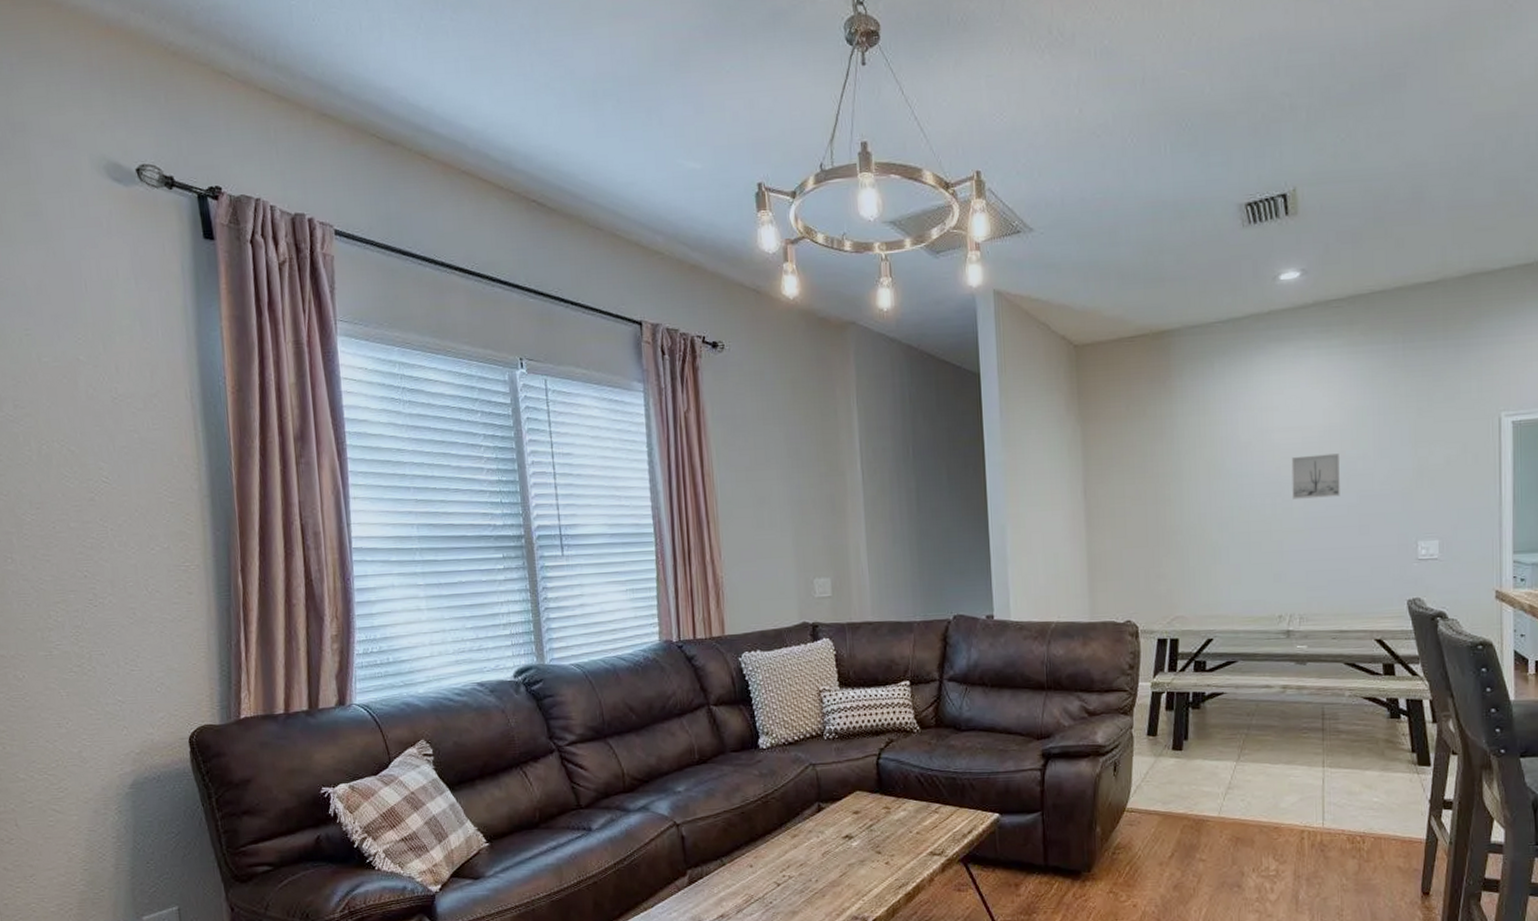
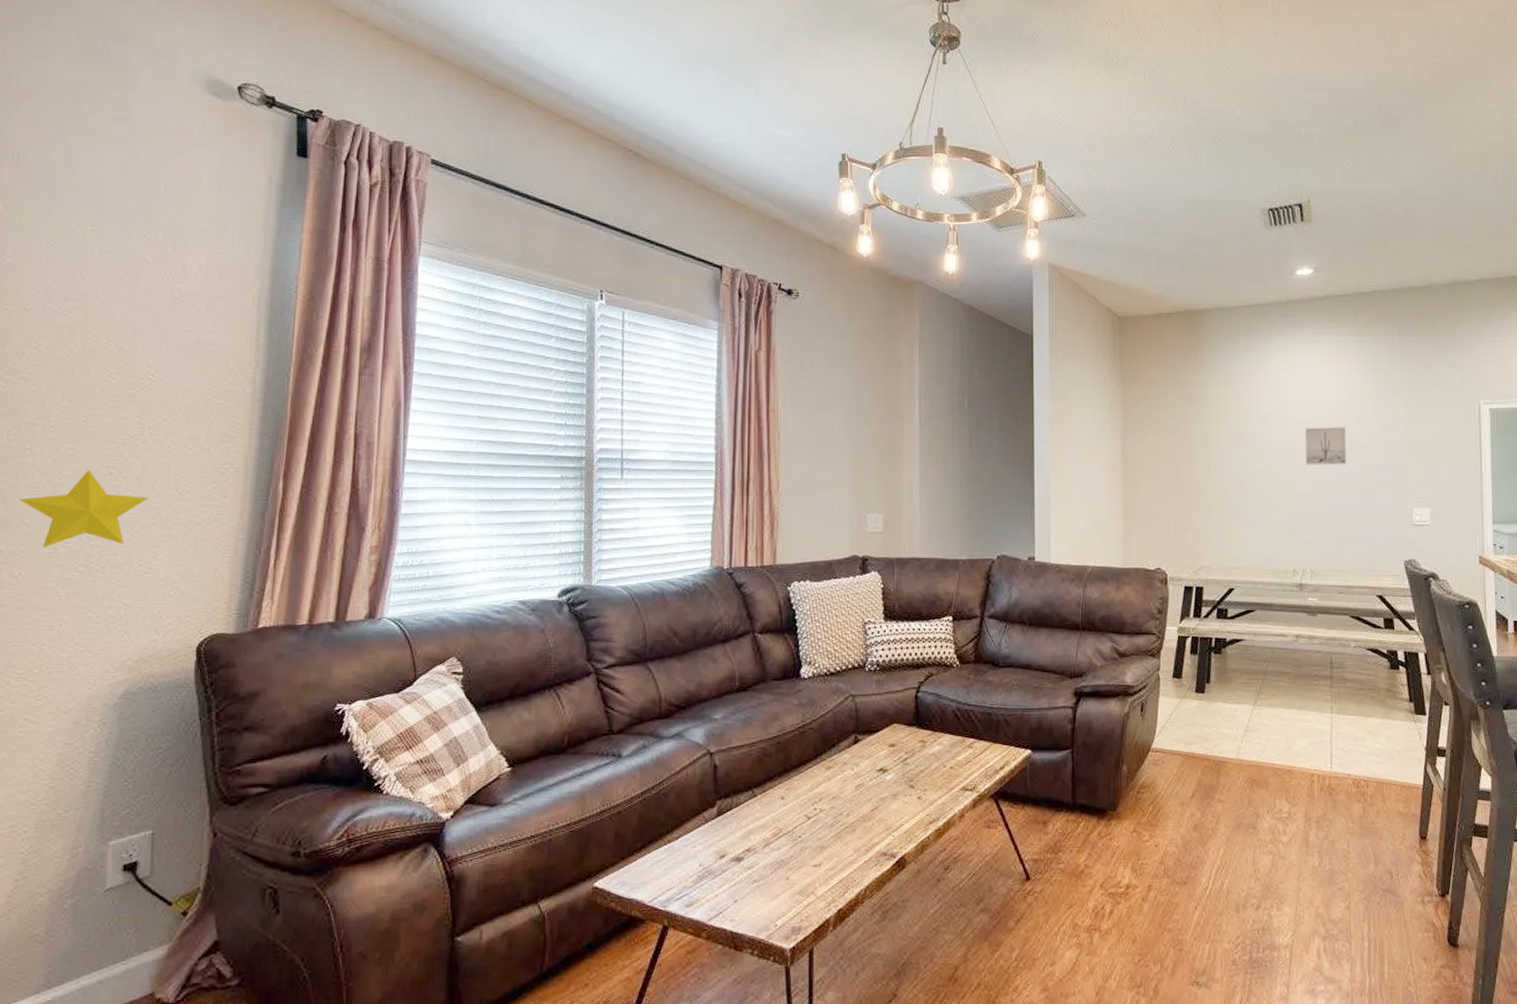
decorative star: none [9,573,123,651] -> present [18,469,149,548]

